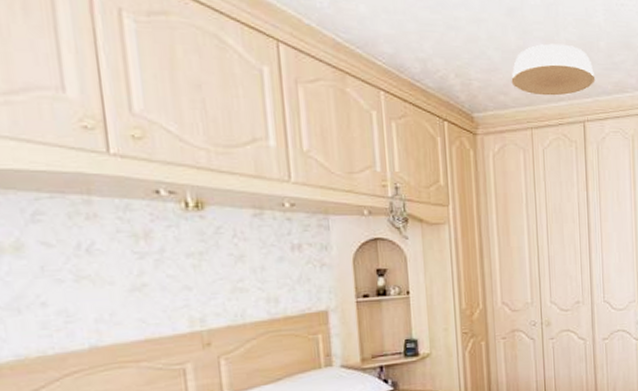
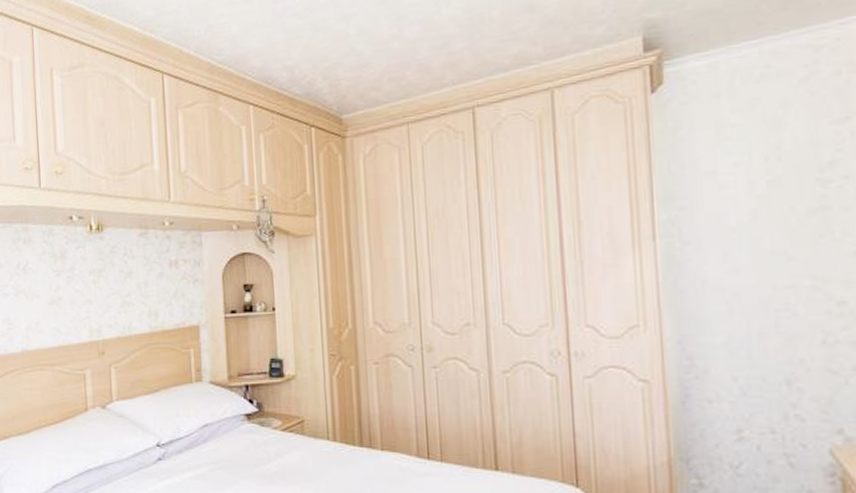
ceiling light: present [511,43,596,96] -> none [384,22,488,86]

